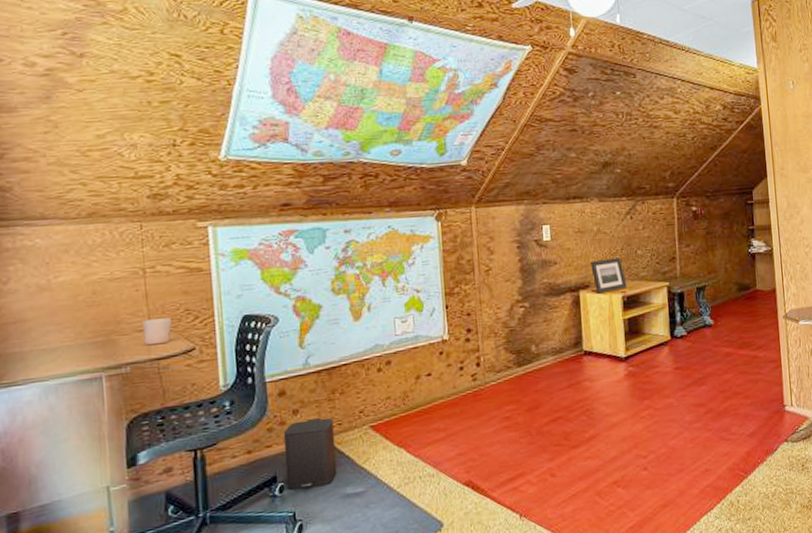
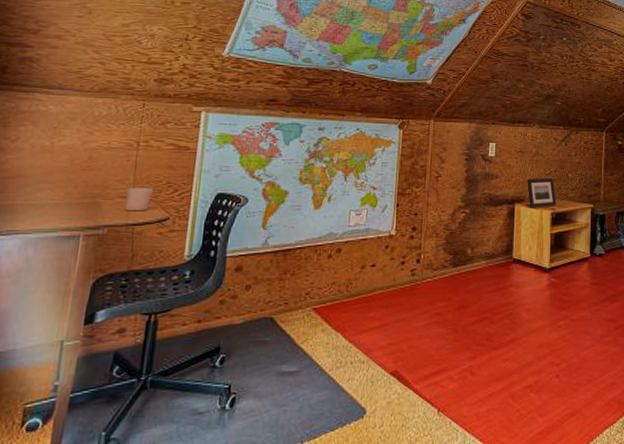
pedal bin: present [283,417,337,490] -> none [228,295,281,363]

